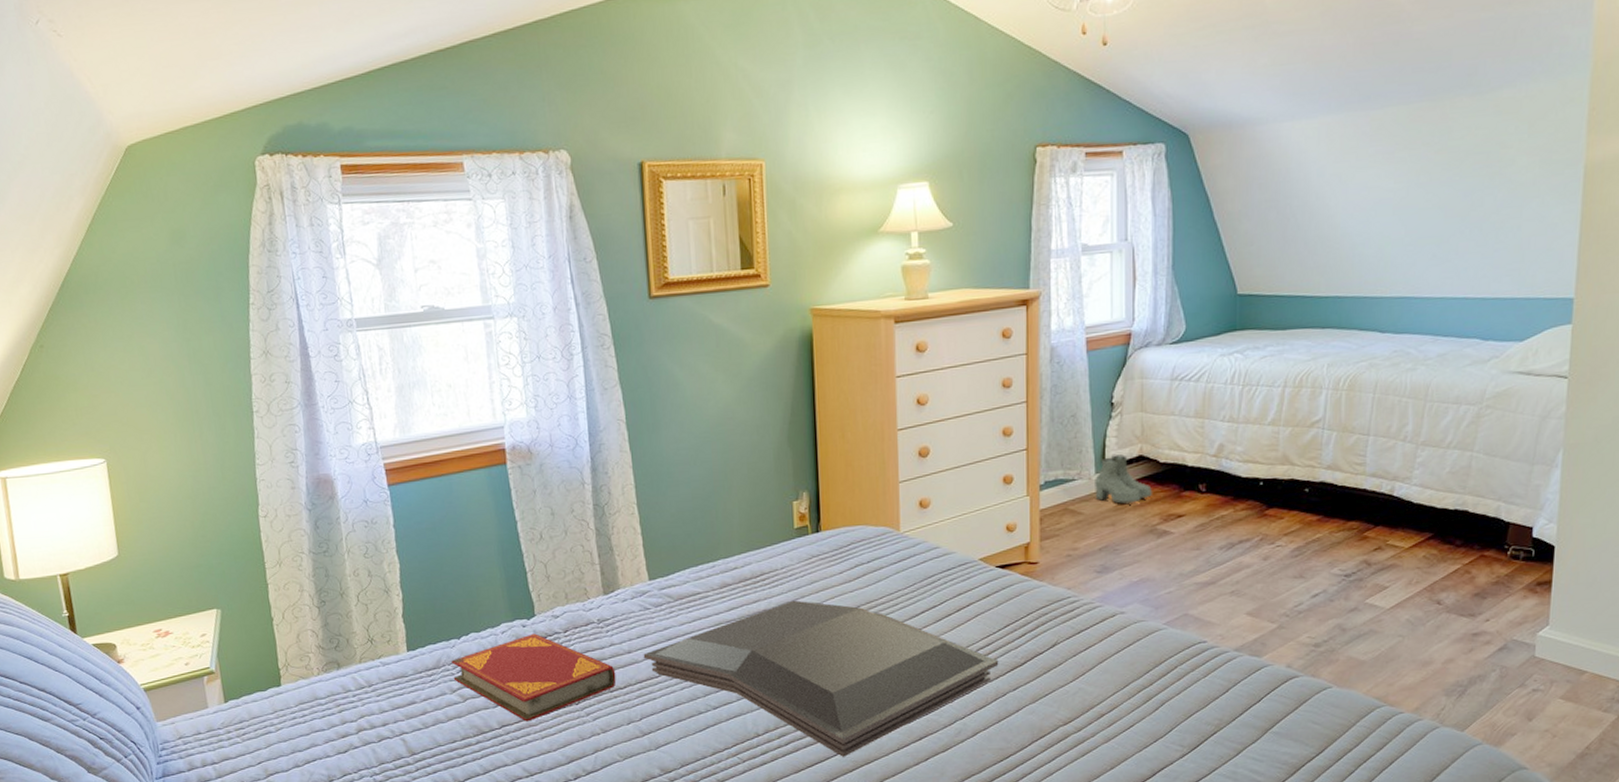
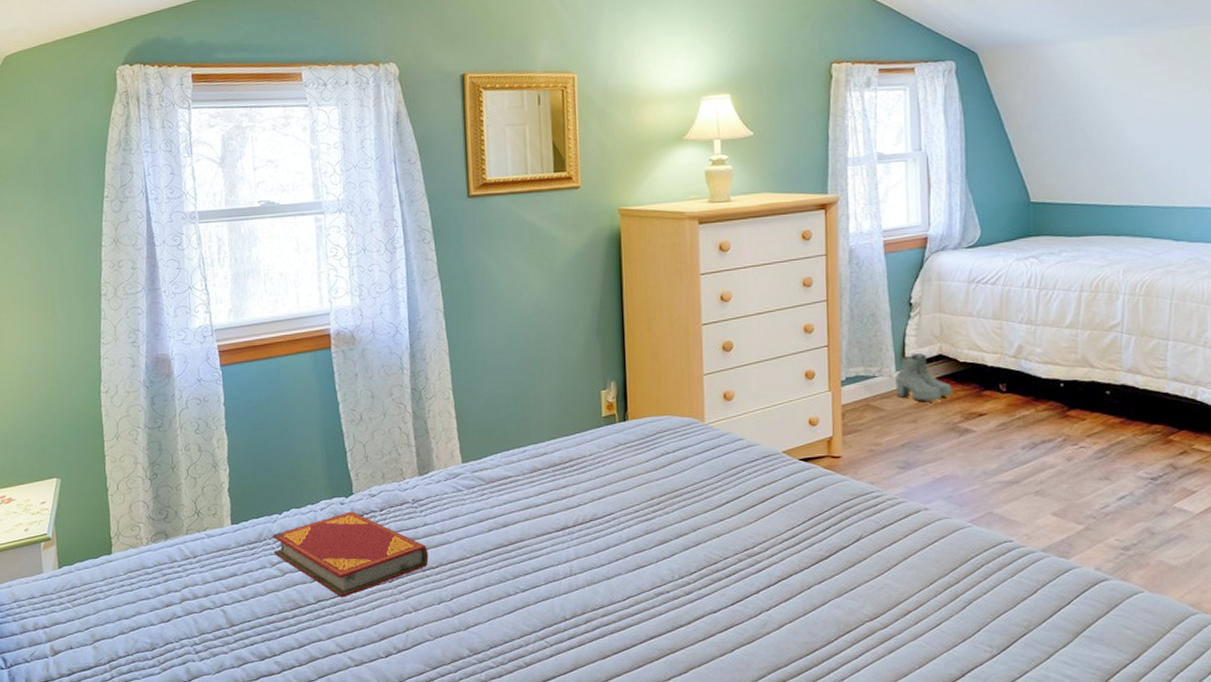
serving tray: present [643,600,999,757] -> none [455,486,804,645]

